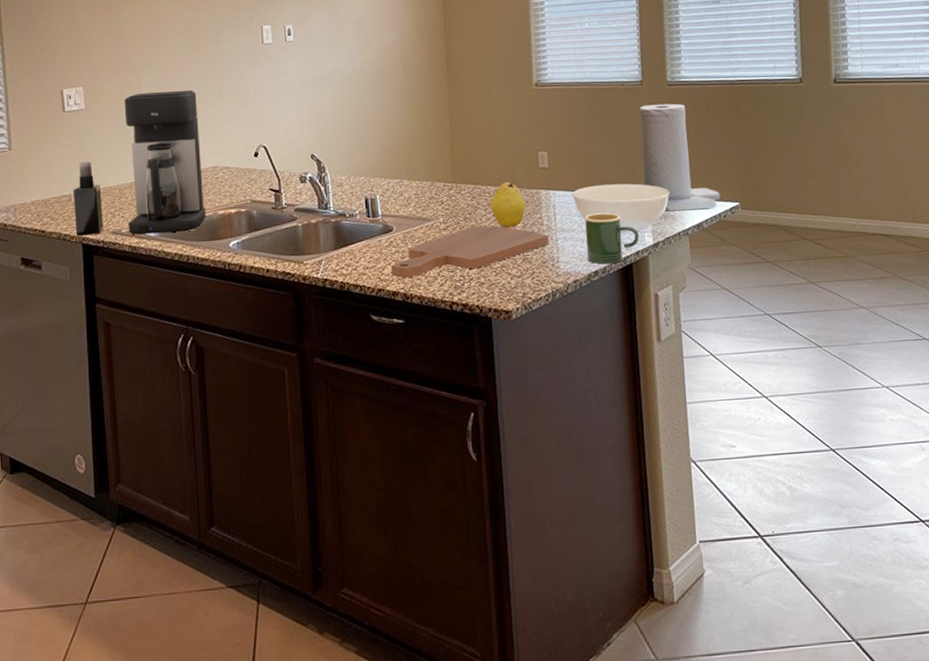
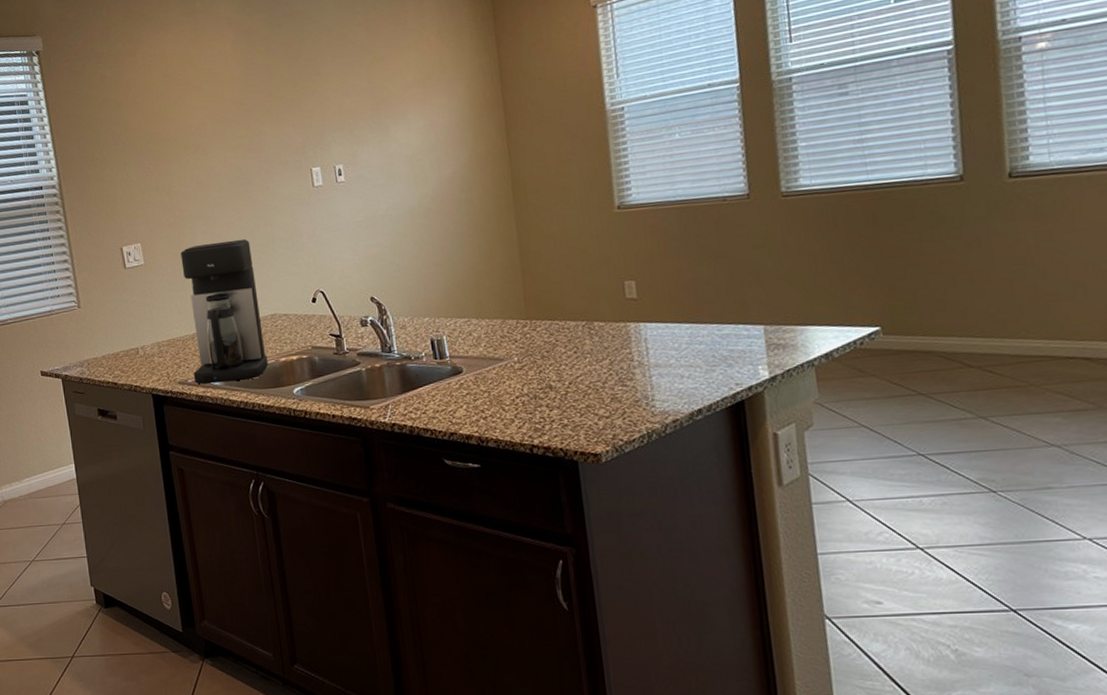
spray bottle: present [73,161,103,237] -> none [139,315,171,388]
cutting board: present [390,225,549,279] -> none [462,363,641,422]
fruit: present [490,181,526,228] -> none [570,315,612,365]
bowl: present [572,183,670,233] -> none [667,311,789,367]
mug: present [583,212,639,265] -> none [682,344,752,402]
paper towel: present [639,103,721,212] -> none [746,217,855,341]

